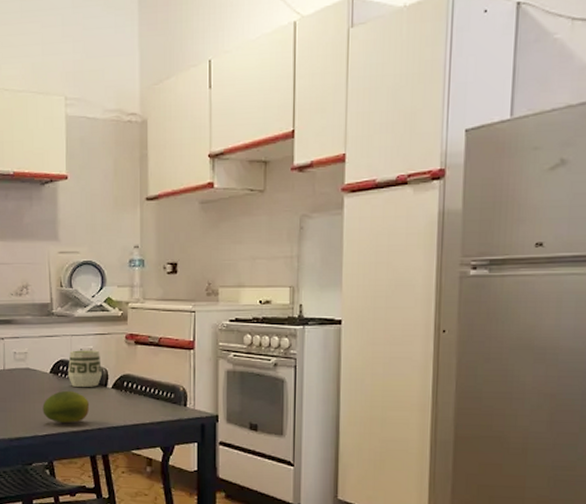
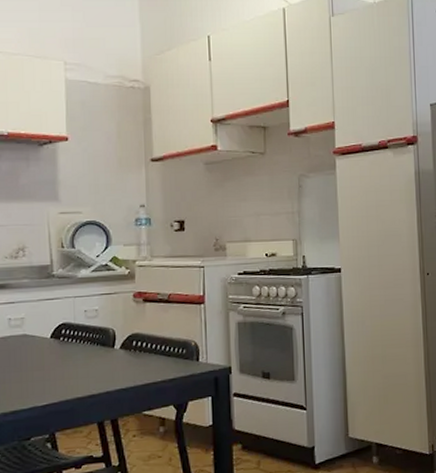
fruit: present [42,390,90,424] -> none [42,354,96,391]
cup: present [67,350,102,387] -> none [70,310,109,350]

